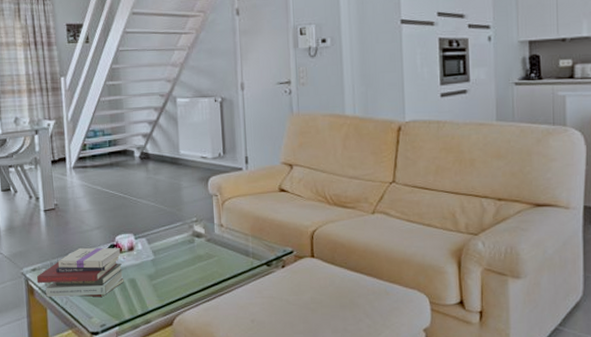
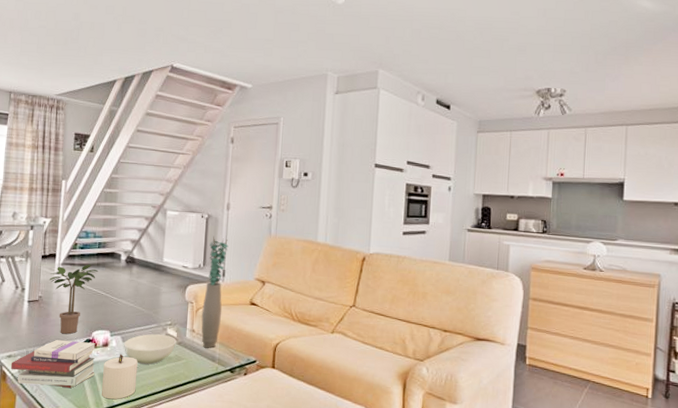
potted plant: none [62,165,113,242] -> present [49,264,99,335]
candle: none [132,257,169,305] -> present [102,354,138,400]
bowl: none [150,232,205,265] -> present [124,333,177,365]
vase: none [227,120,251,242] -> present [201,235,229,348]

